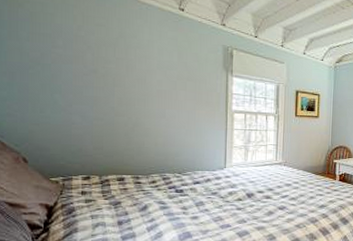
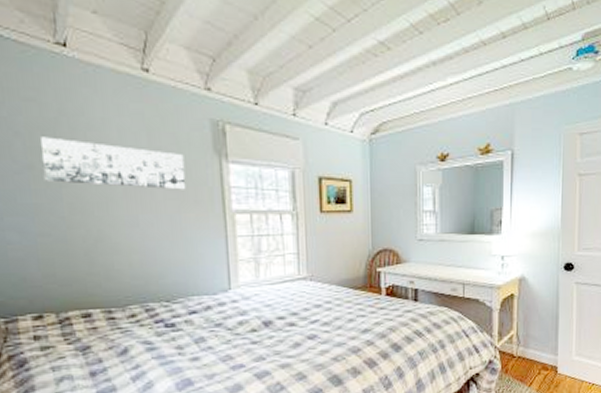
wall art: none [103,51,202,94] -> present [41,137,186,190]

